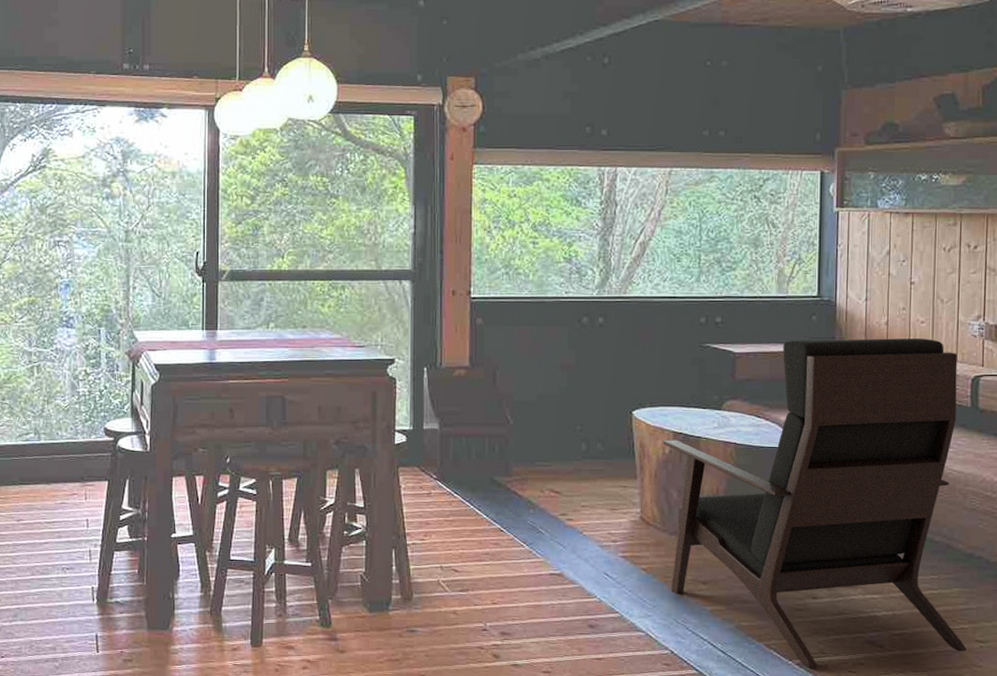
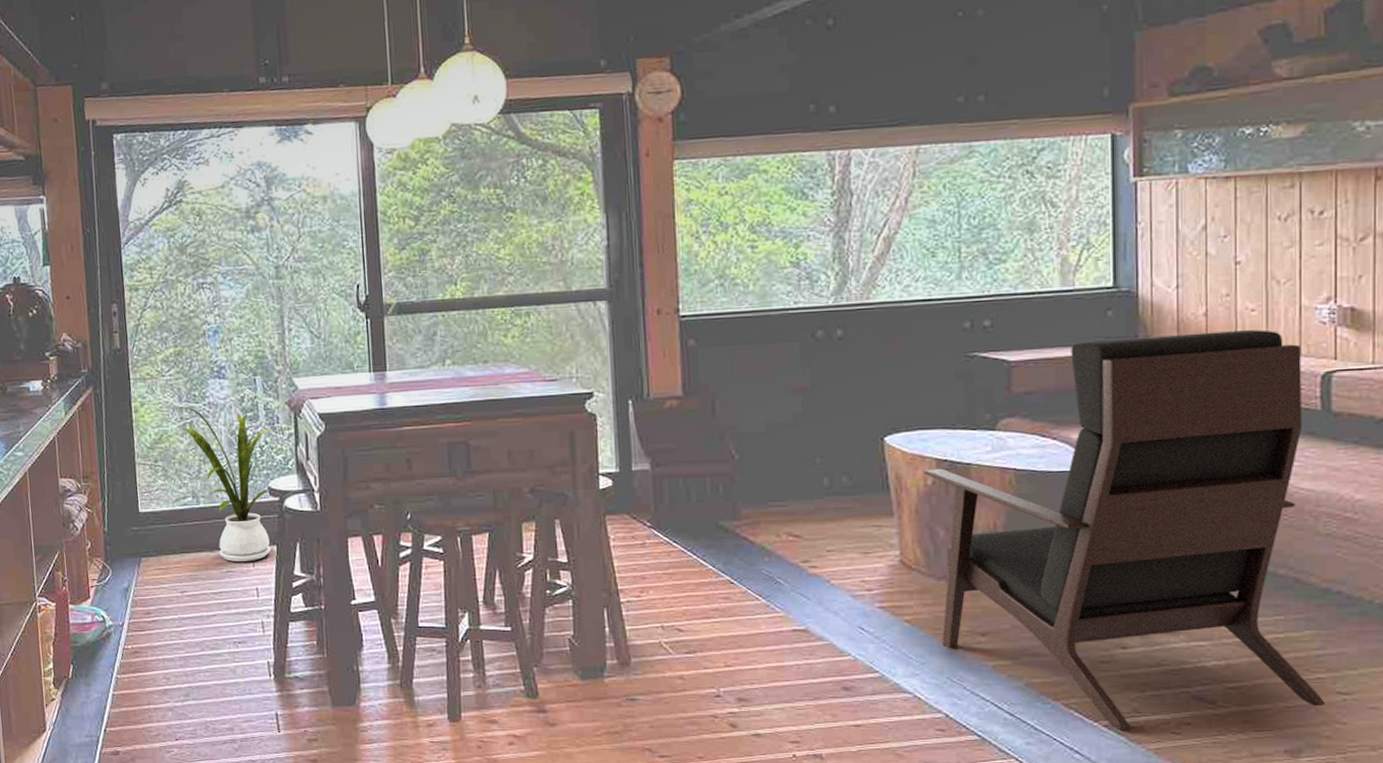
house plant: none [29,351,112,495] -> present [179,406,272,563]

